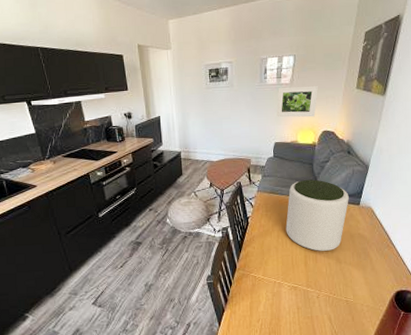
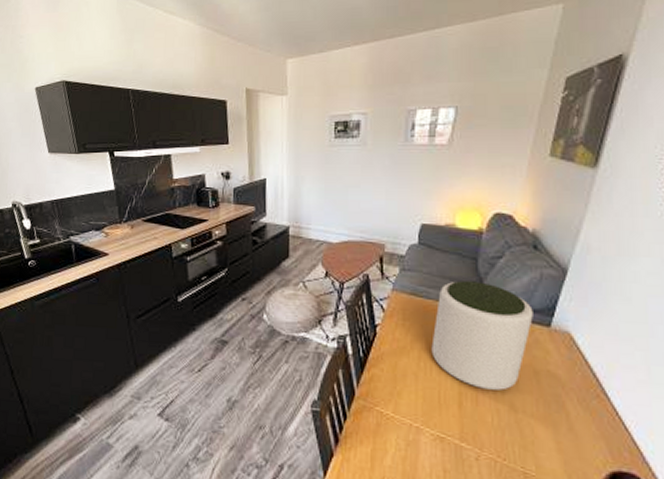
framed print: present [276,85,319,118] -> none [426,149,491,193]

